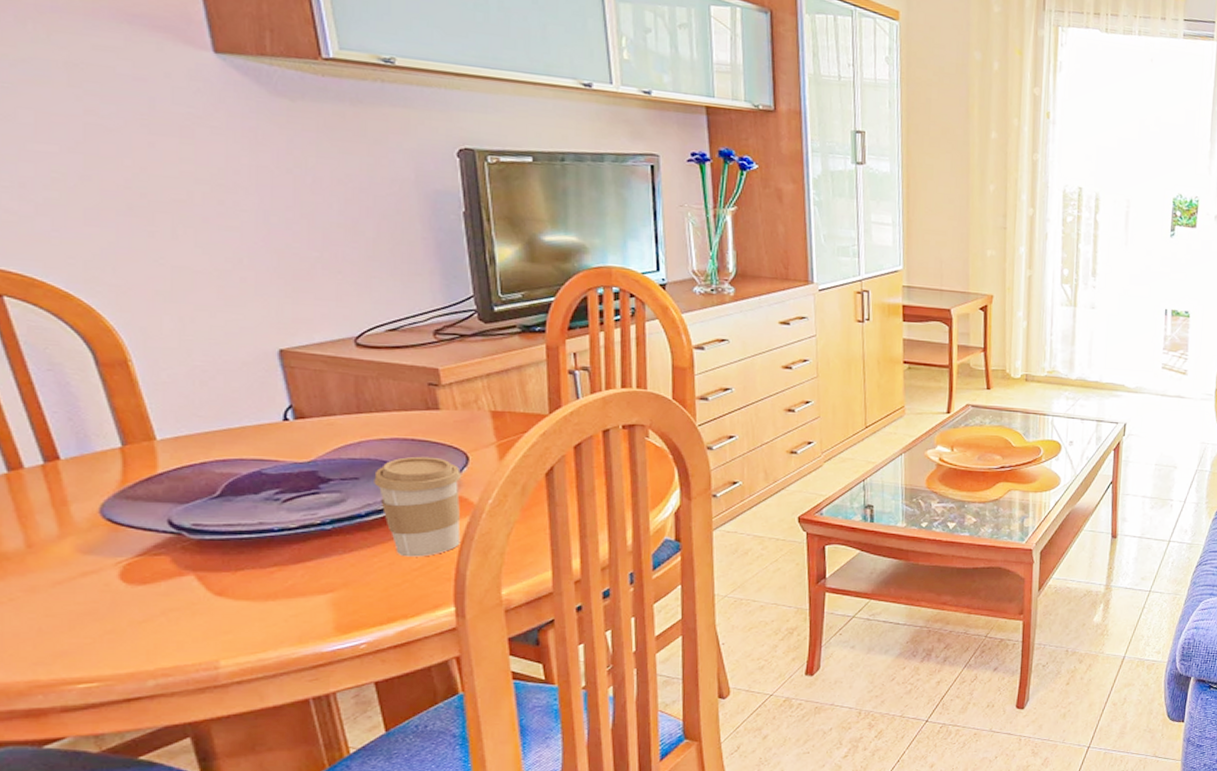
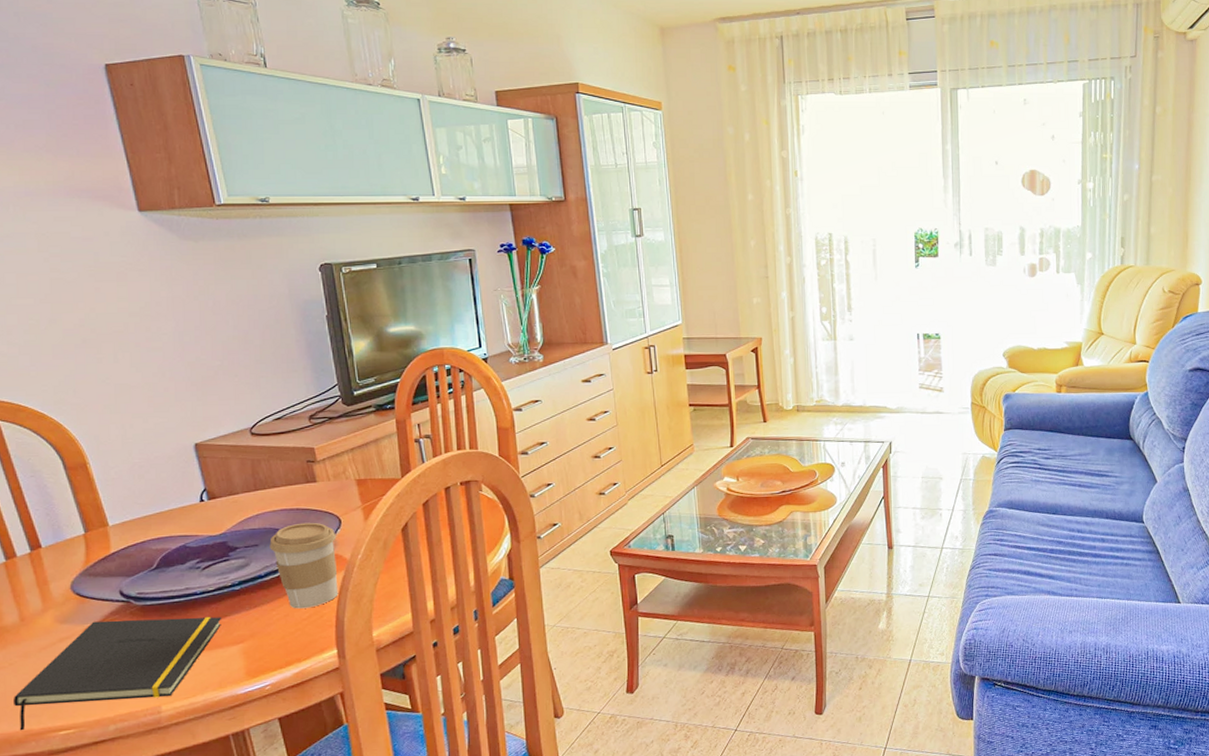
notepad: none [12,554,307,681] -> present [12,616,222,731]

